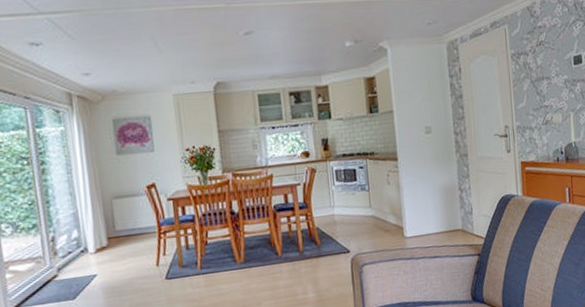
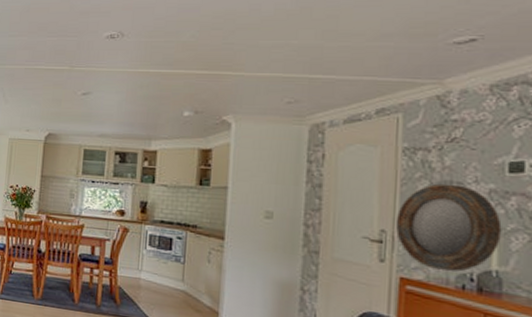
home mirror: none [514,79,575,150] -> present [396,183,502,272]

